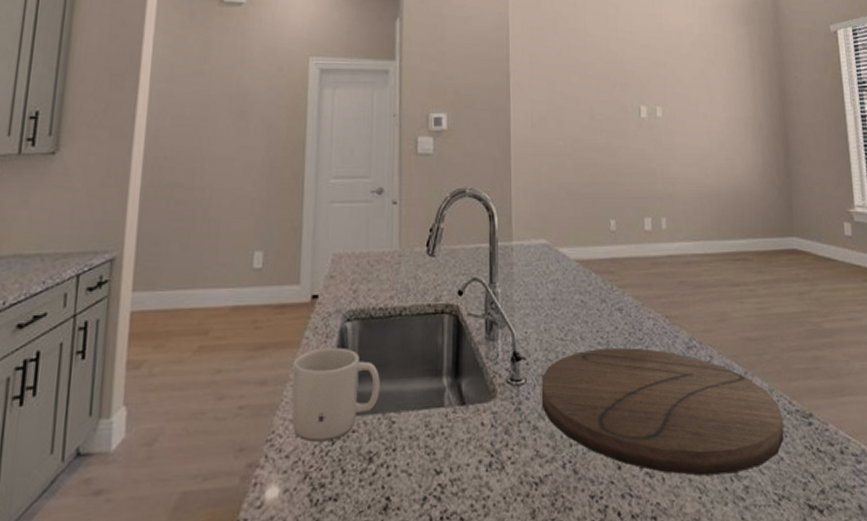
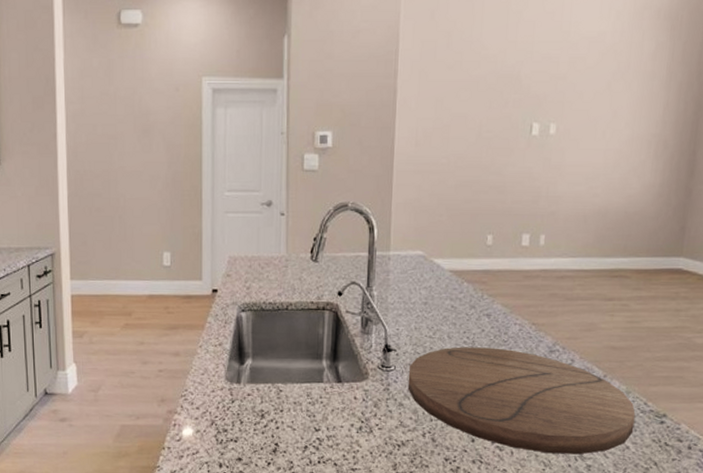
mug: present [291,347,380,442] -> none [198,331,270,400]

